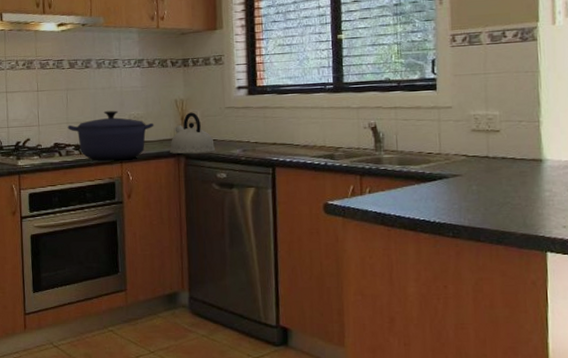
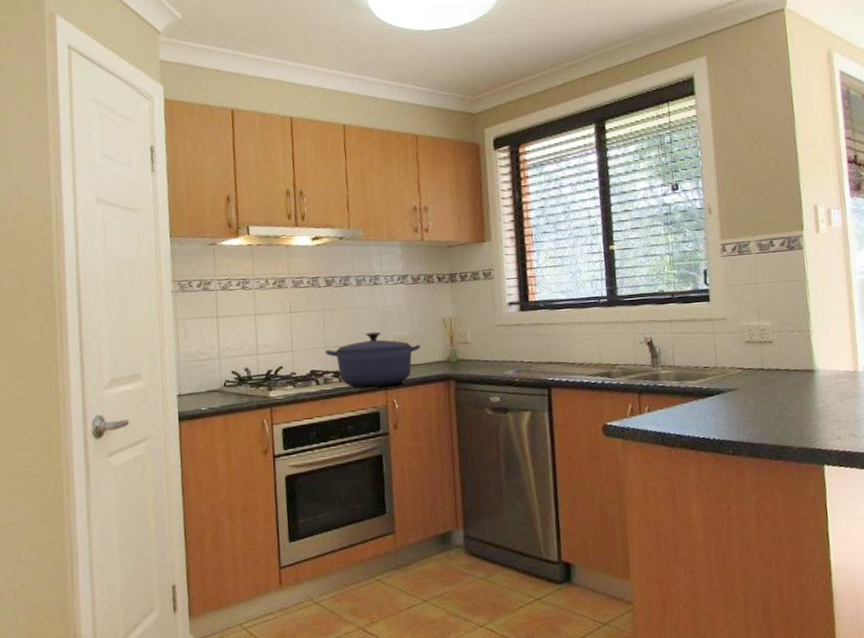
kettle: present [169,112,216,154] -> none [438,331,488,378]

